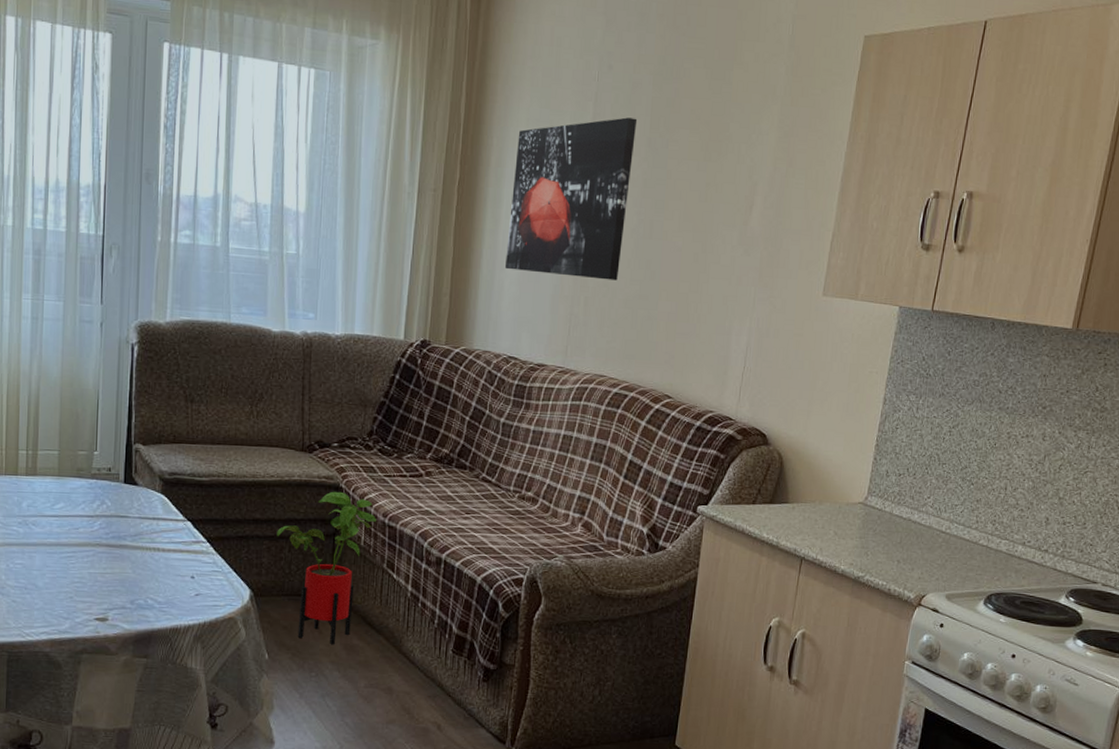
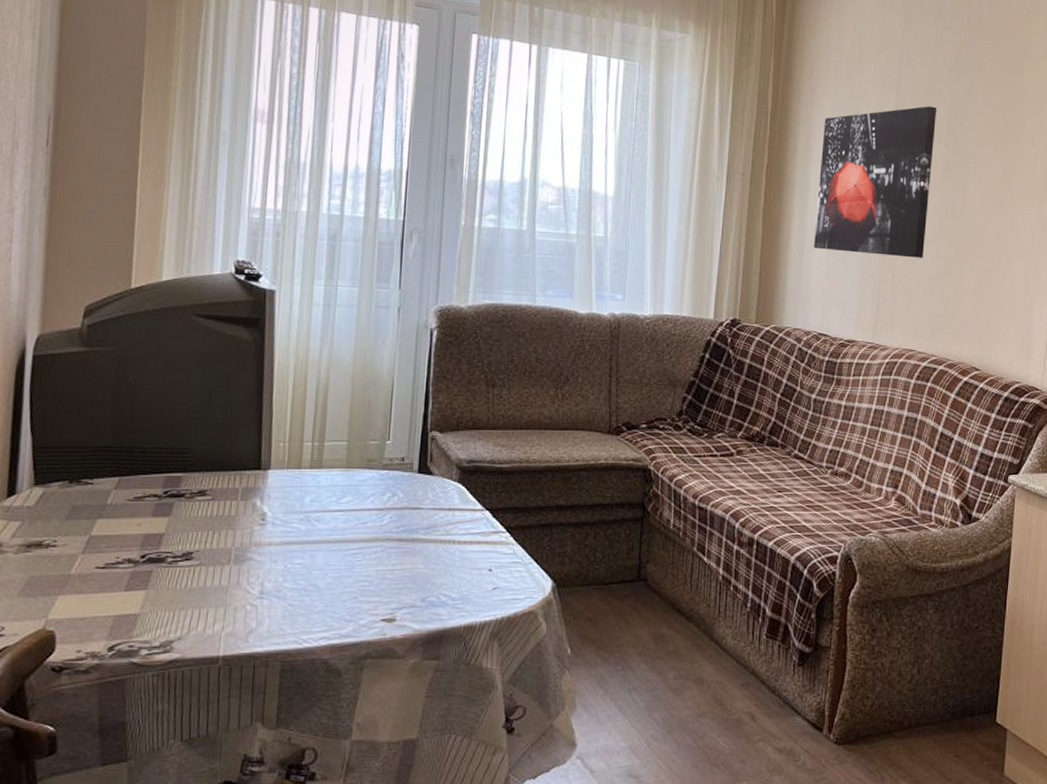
house plant: present [277,491,376,645] -> none [581,474,686,636]

